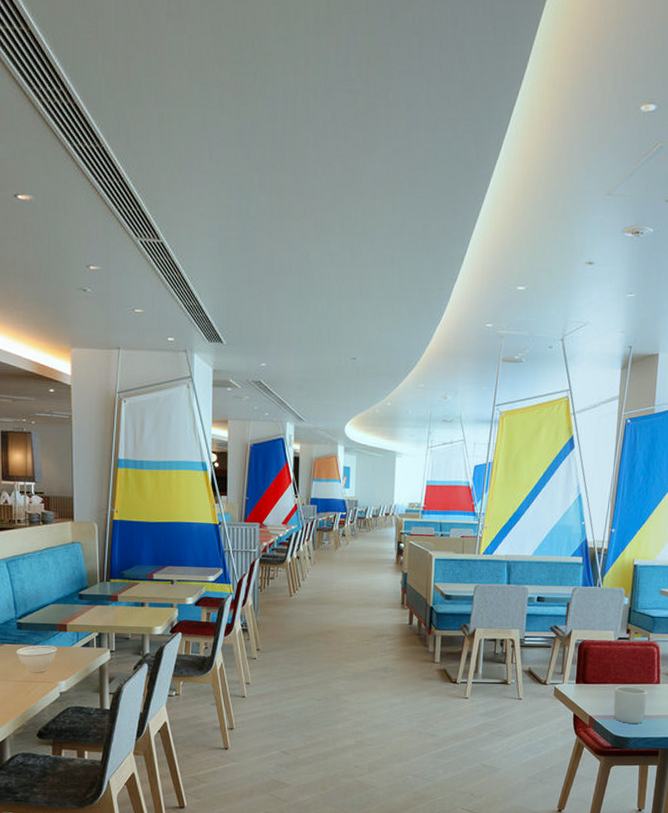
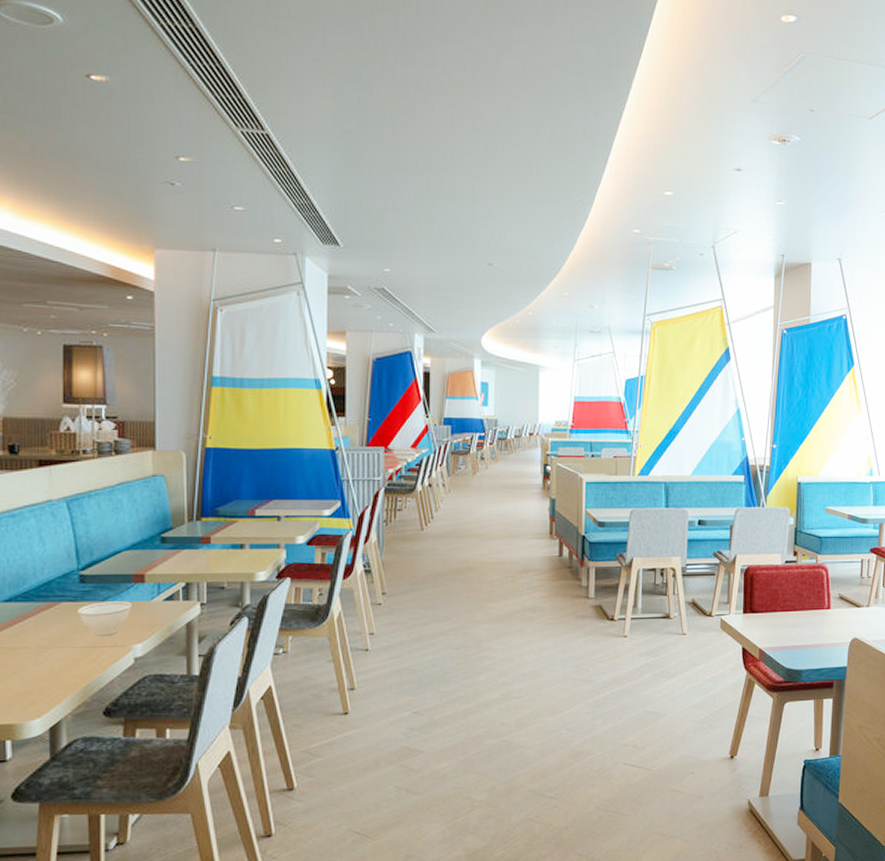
mug: present [613,685,648,724] -> none [783,612,819,654]

